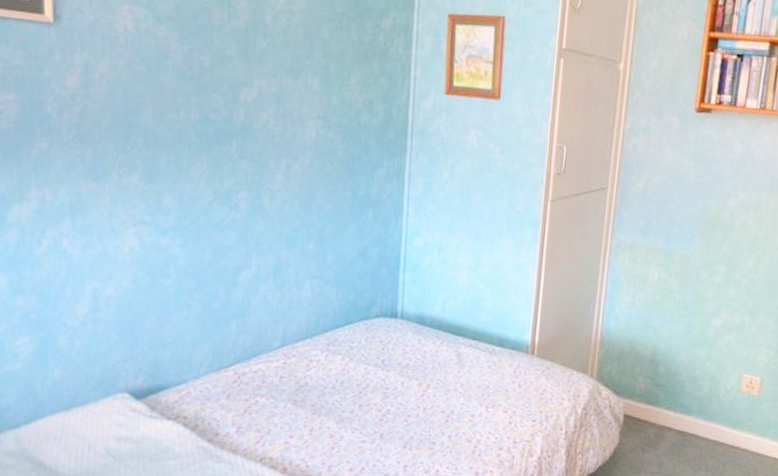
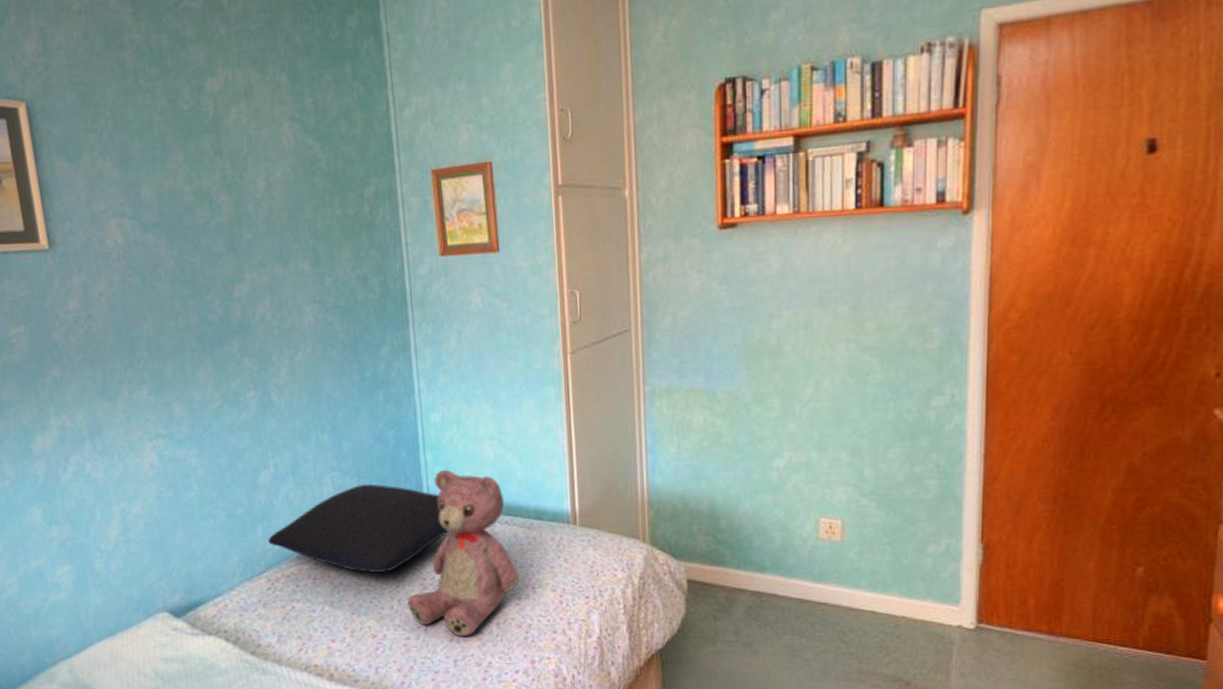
pillow: none [241,294,417,379] -> present [268,484,449,573]
teddy bear: none [368,290,475,446] -> present [407,469,519,637]

